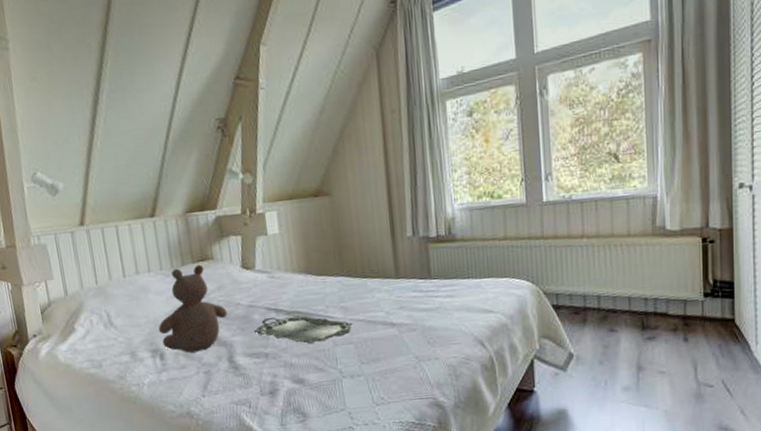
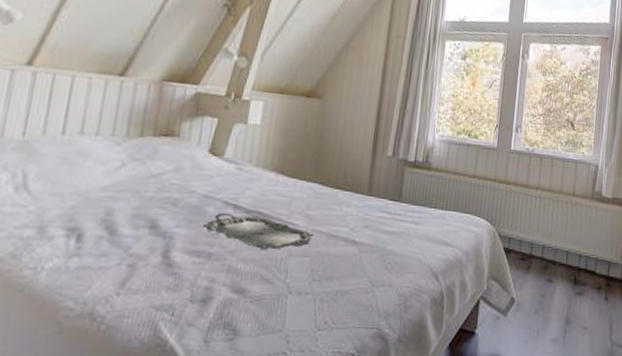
bear: present [158,264,227,353] -> none [85,138,178,239]

